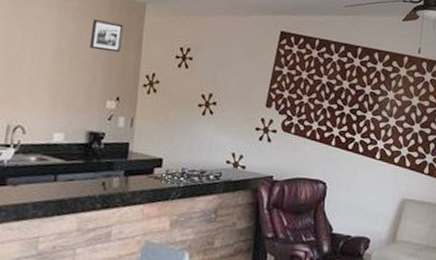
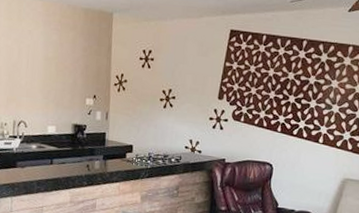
picture frame: present [90,19,124,52] -> none [70,30,96,57]

